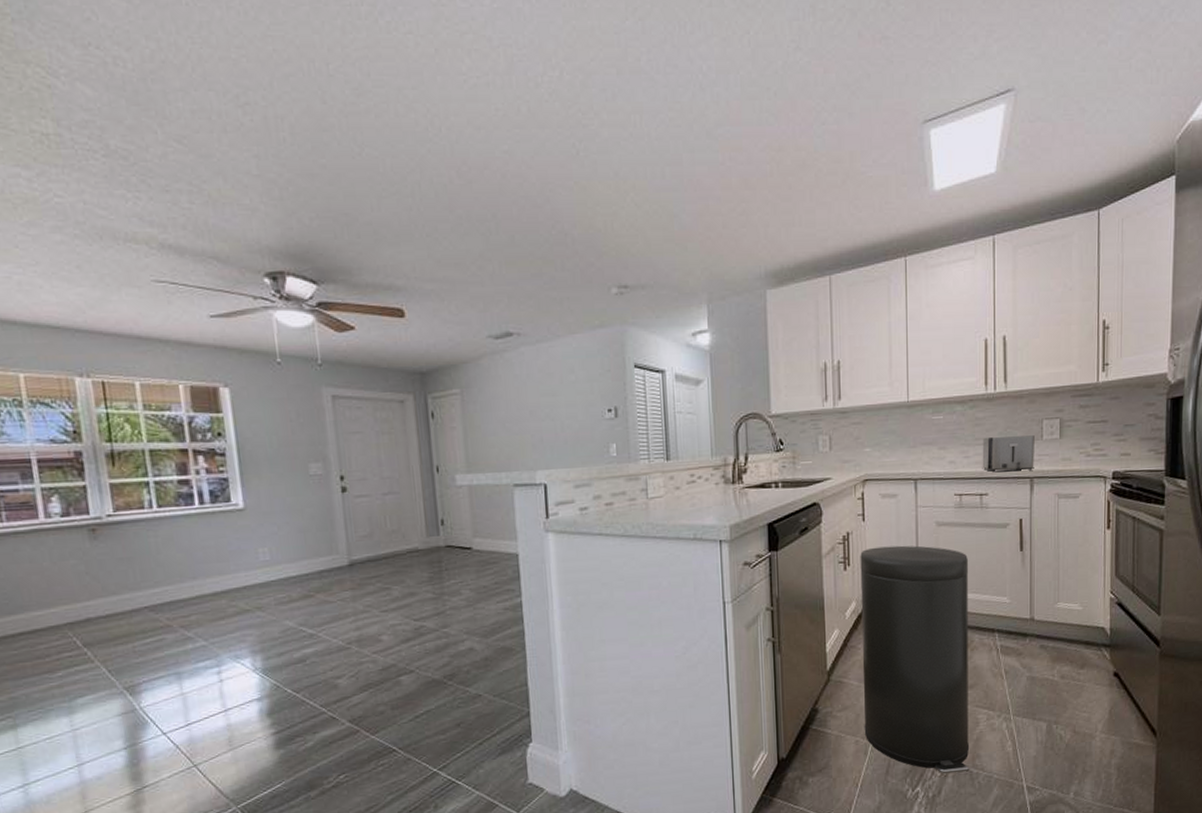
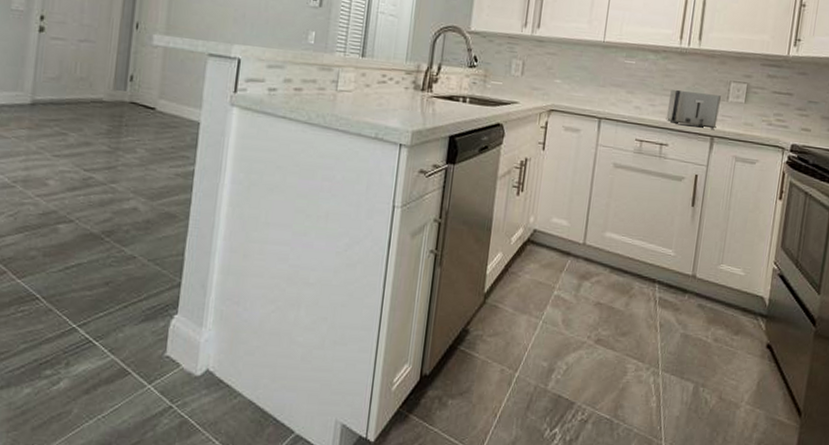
pedal bin: present [860,545,970,775] -> none [511,177,640,421]

